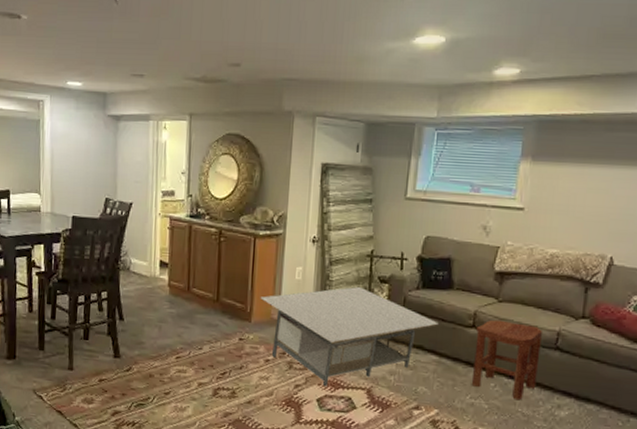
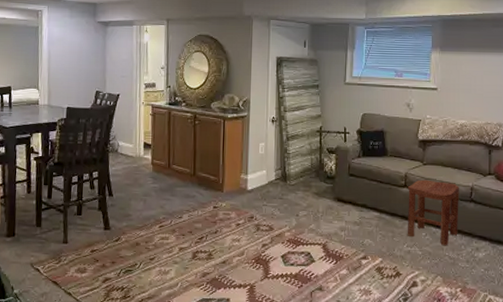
coffee table: present [260,286,439,387] -> none [230,157,377,245]

